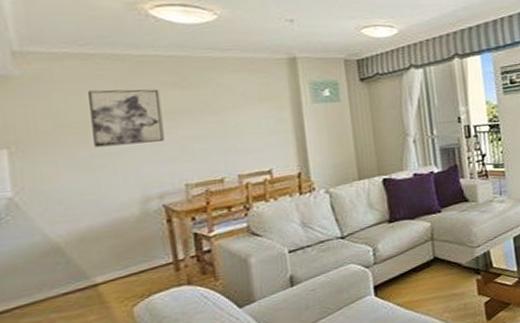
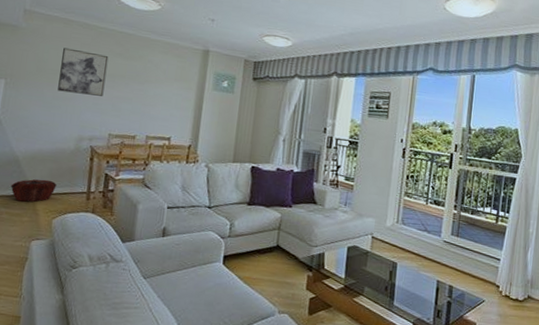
woven basket: none [57,260,127,299] -> present [10,179,57,202]

